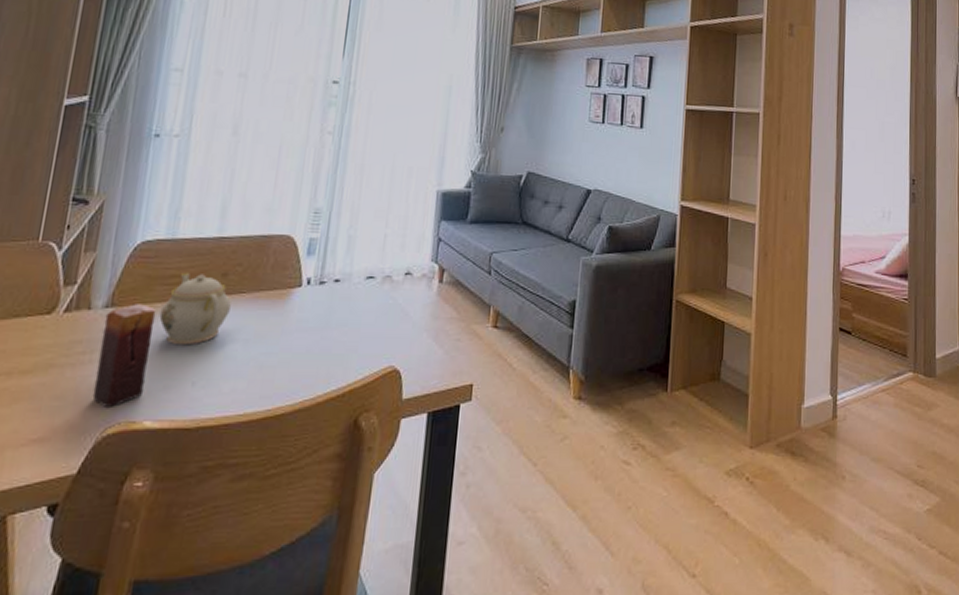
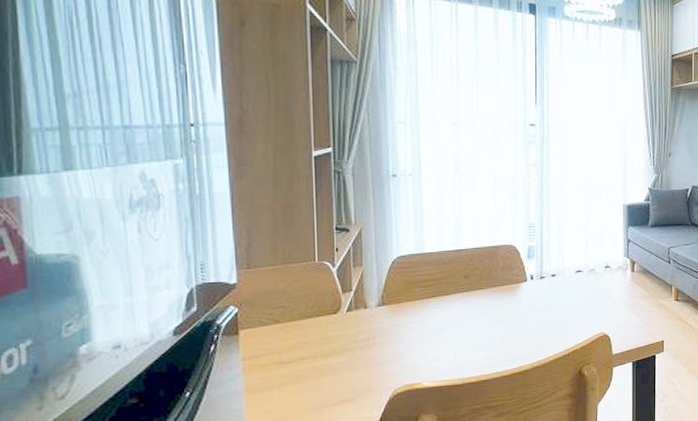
candle: present [92,304,156,407] -> none [379,302,419,375]
teapot: present [159,272,231,346] -> none [421,276,474,329]

